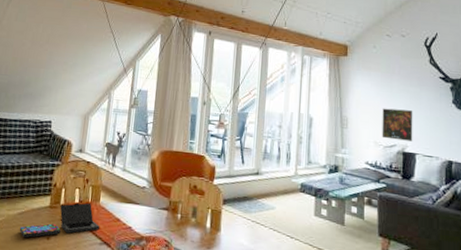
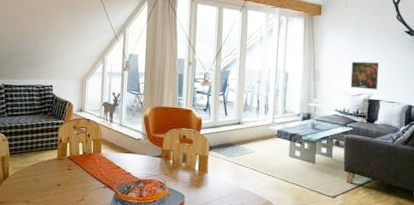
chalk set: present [19,202,99,238] -> none [33,154,102,186]

